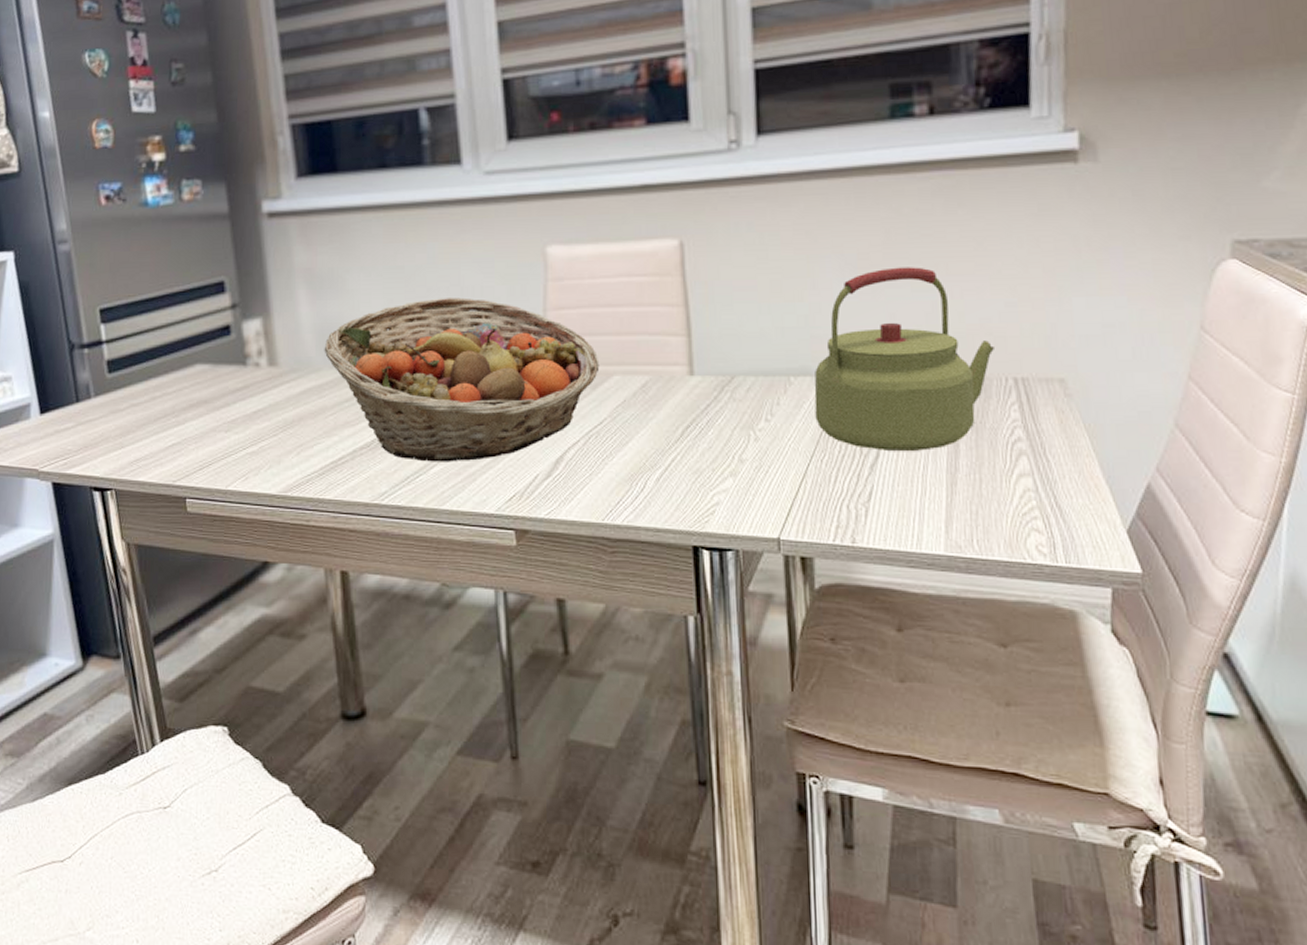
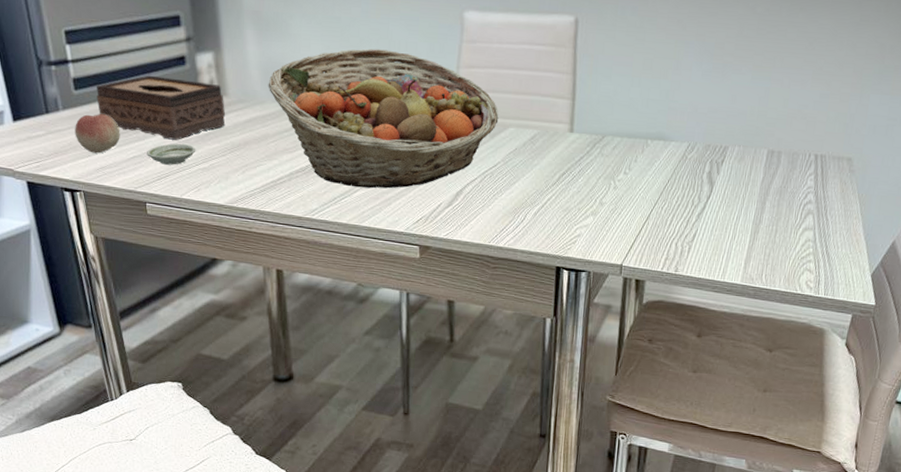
fruit: none [107,398,158,444] -> present [75,114,120,154]
tissue box: none [131,349,277,422] -> present [96,75,226,140]
saucer: none [187,426,243,451] -> present [147,143,196,165]
kettle: present [814,267,996,451] -> none [662,57,807,206]

